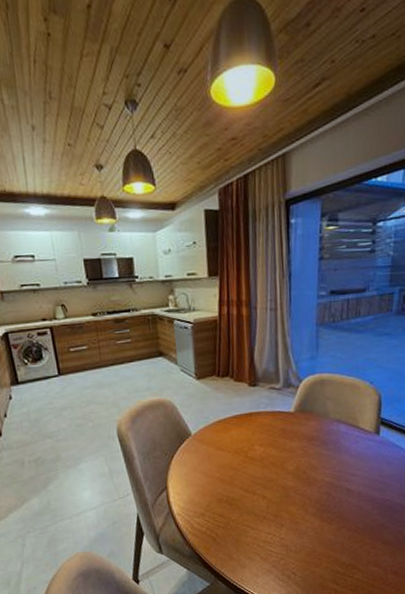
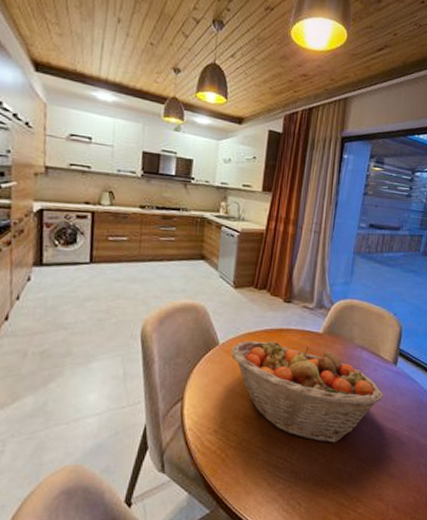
fruit basket: none [204,425,368,517] -> present [231,340,383,443]

